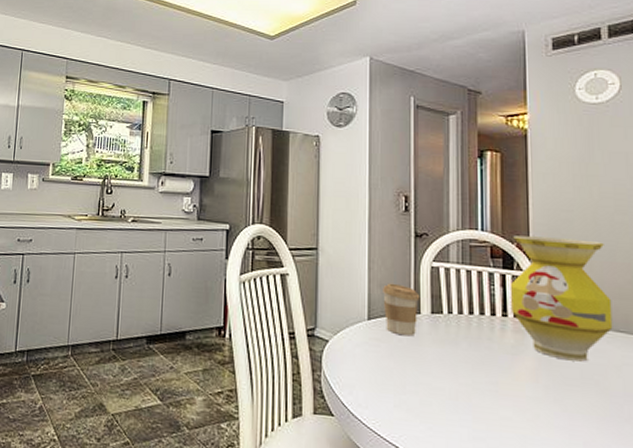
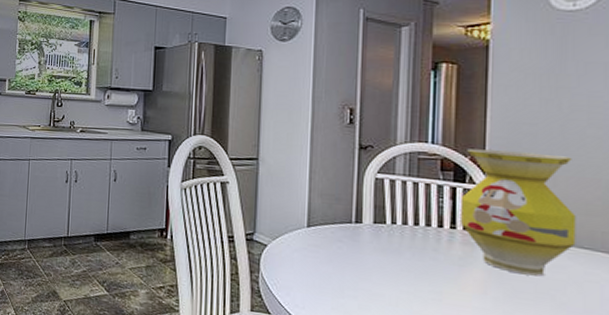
coffee cup: present [383,283,421,337] -> none [323,193,363,244]

